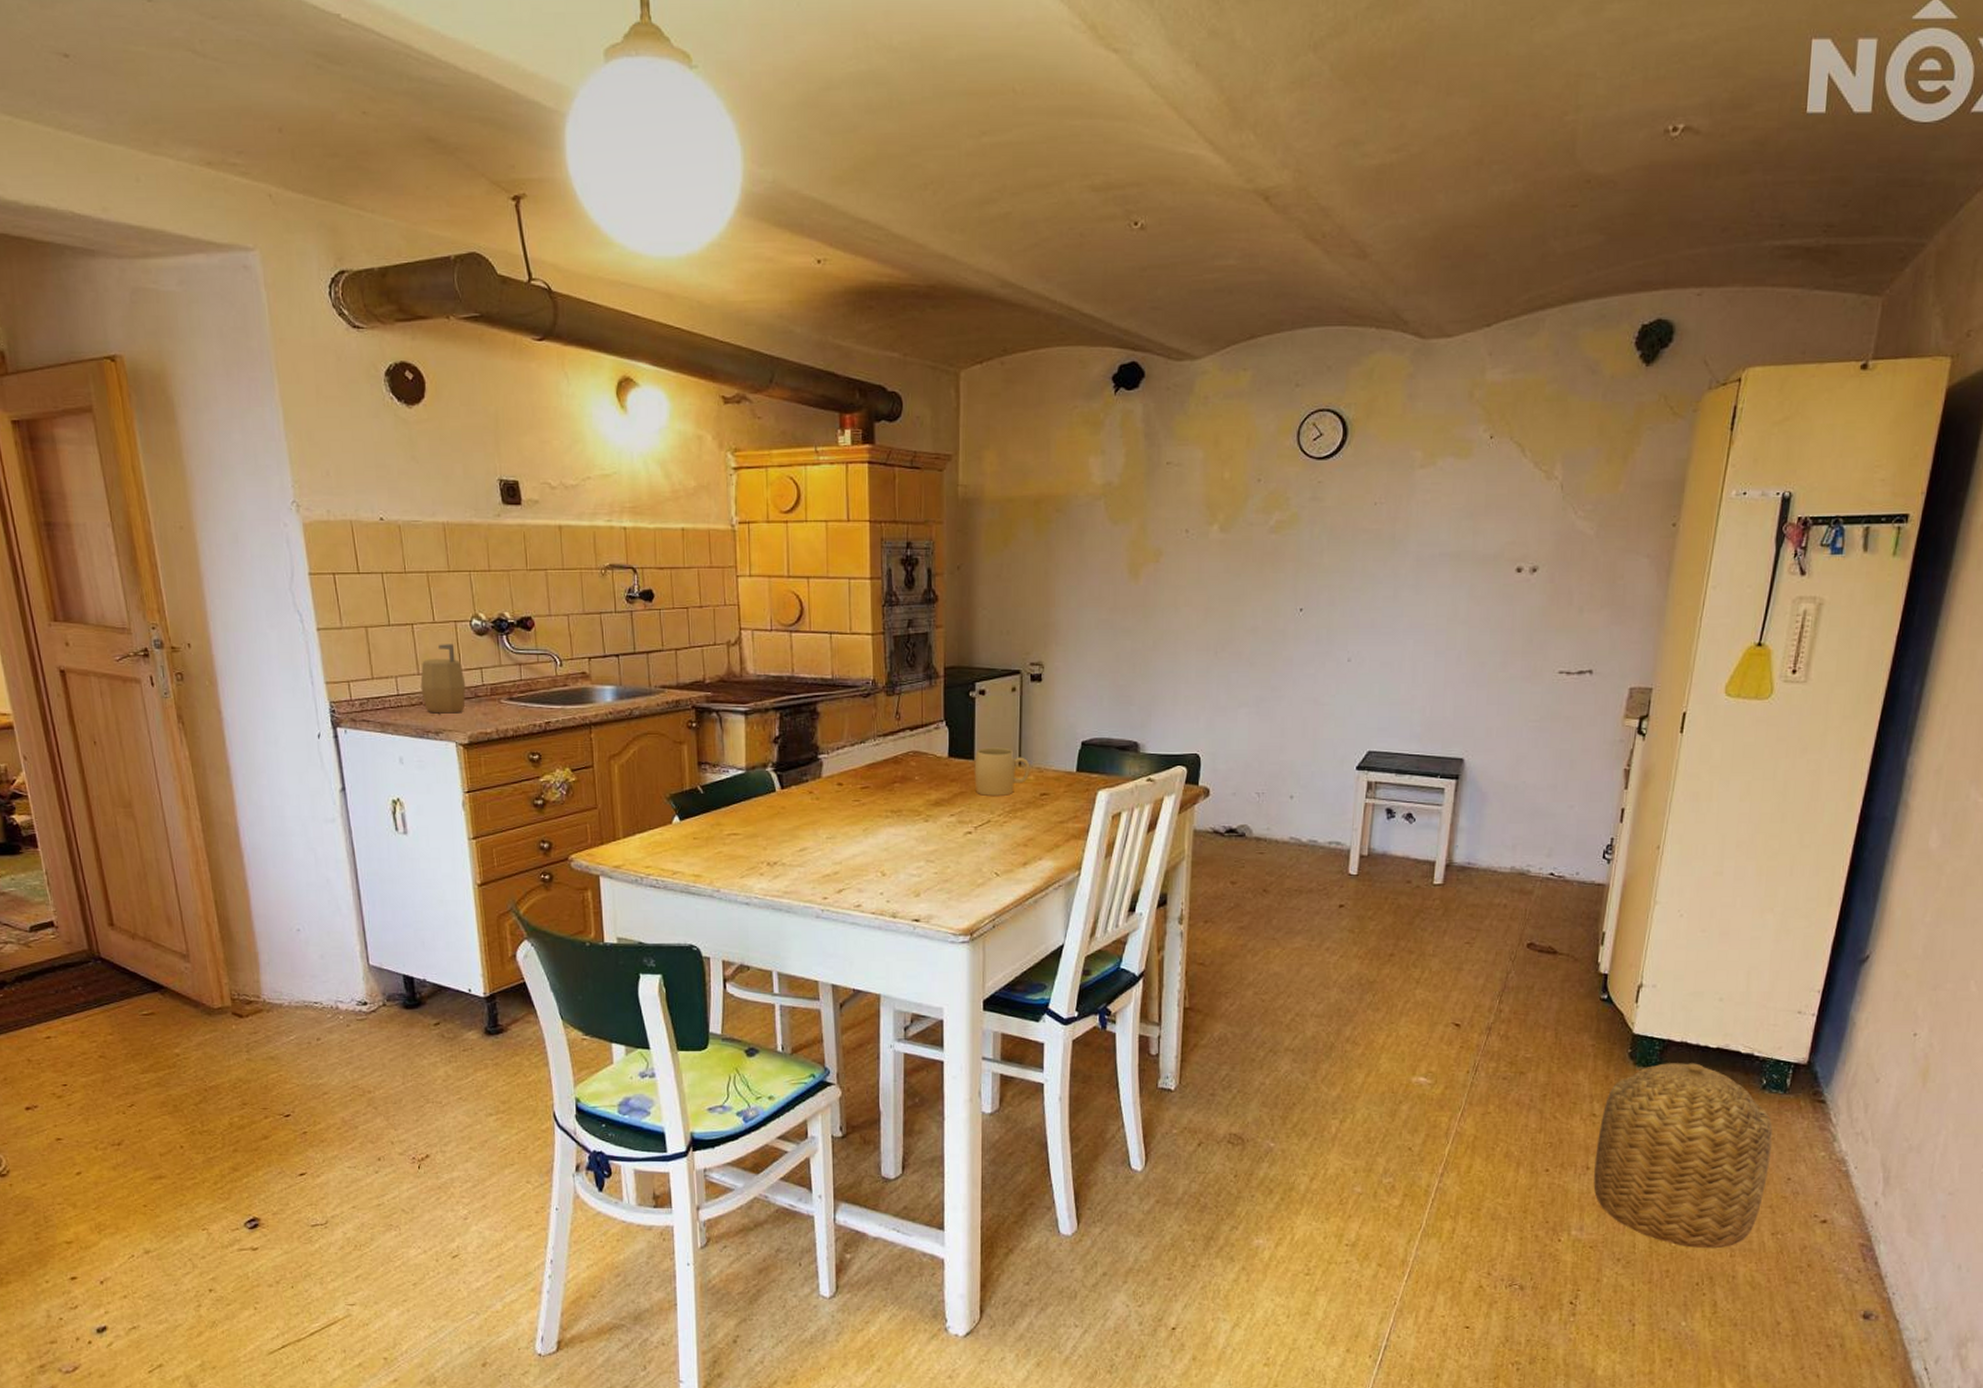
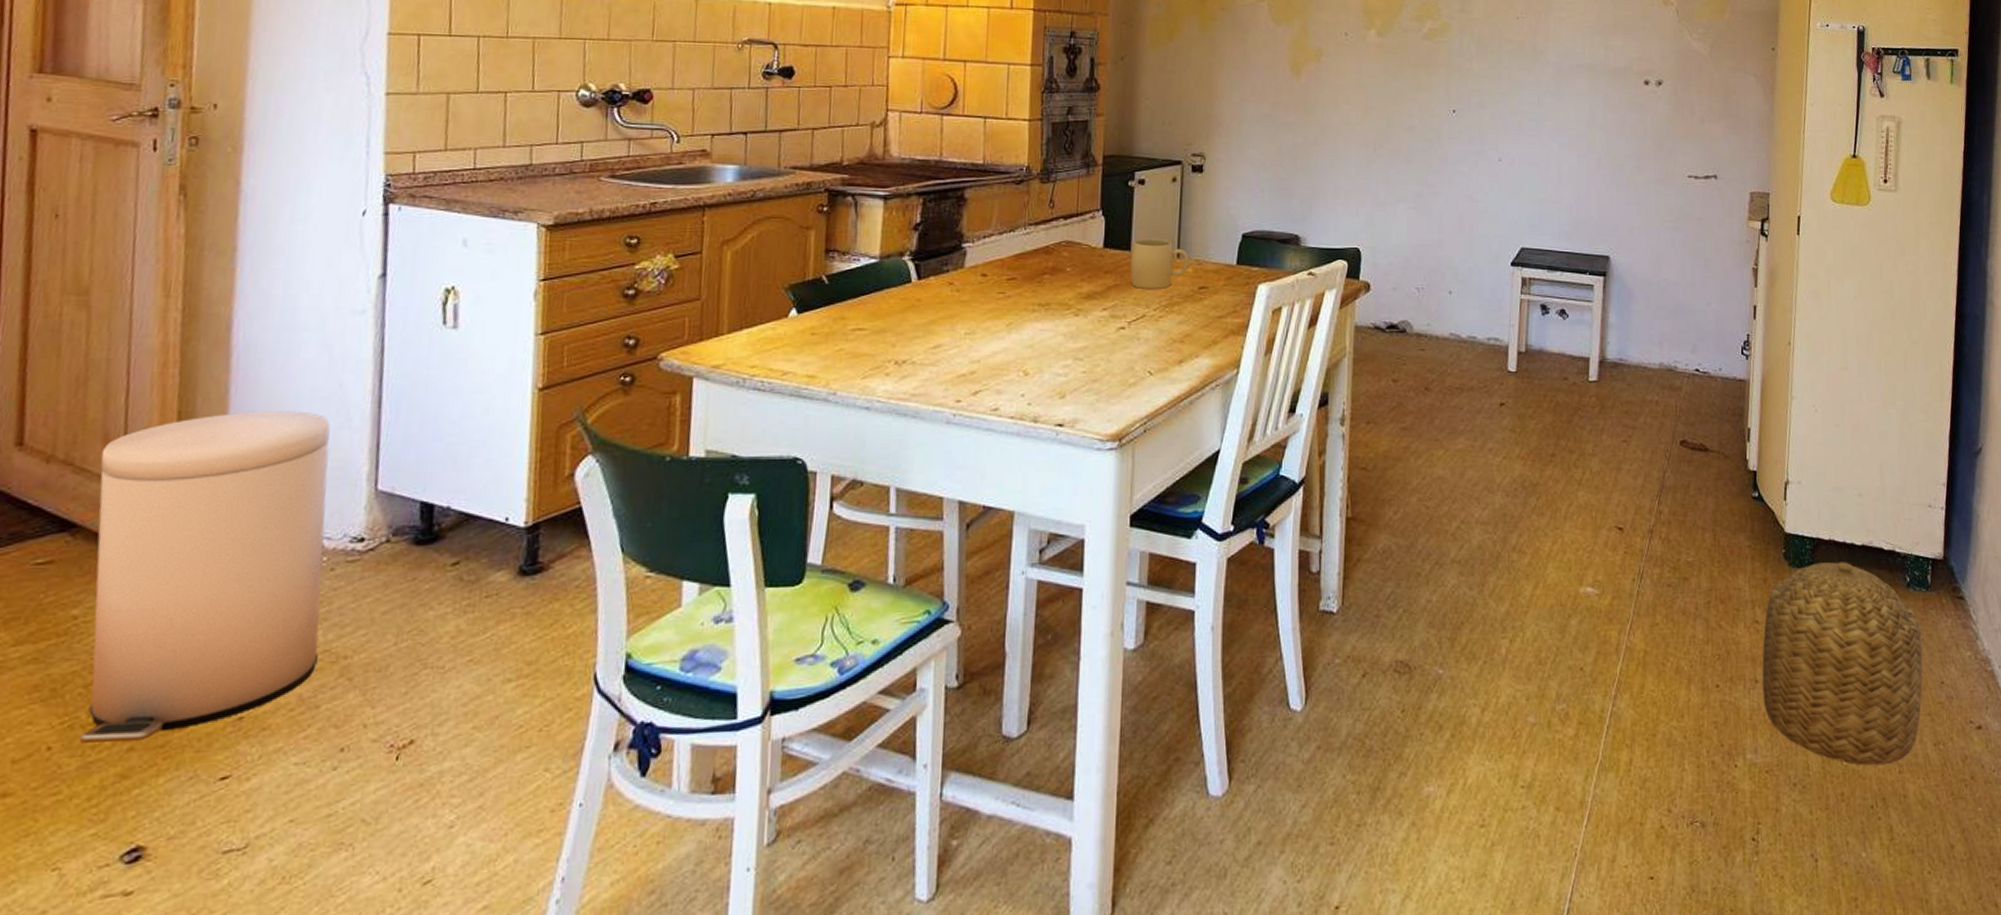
pedal bin: none [168,901,350,1145] -> present [79,411,331,744]
soap dispenser: present [420,644,466,714] -> none [504,115,561,191]

